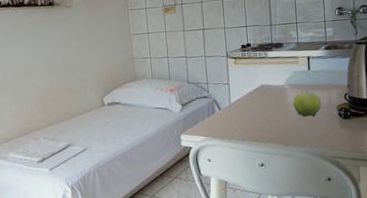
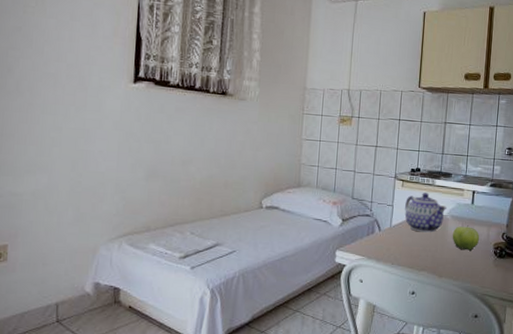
teapot: none [241,66,283,106] -> present [404,193,447,233]

